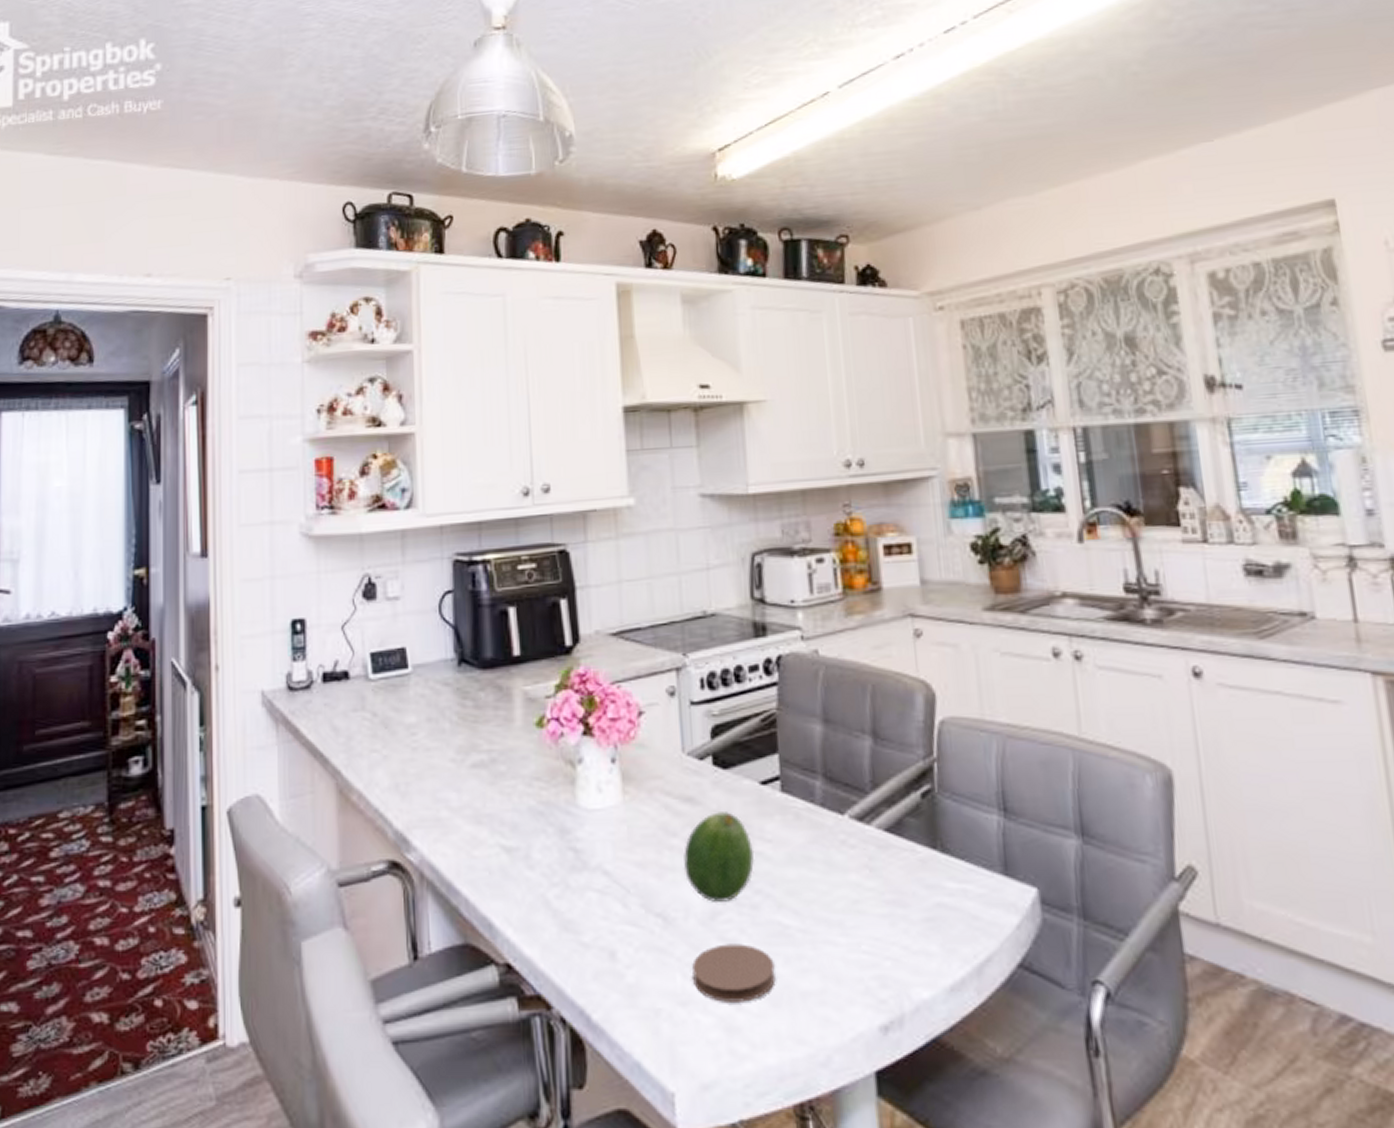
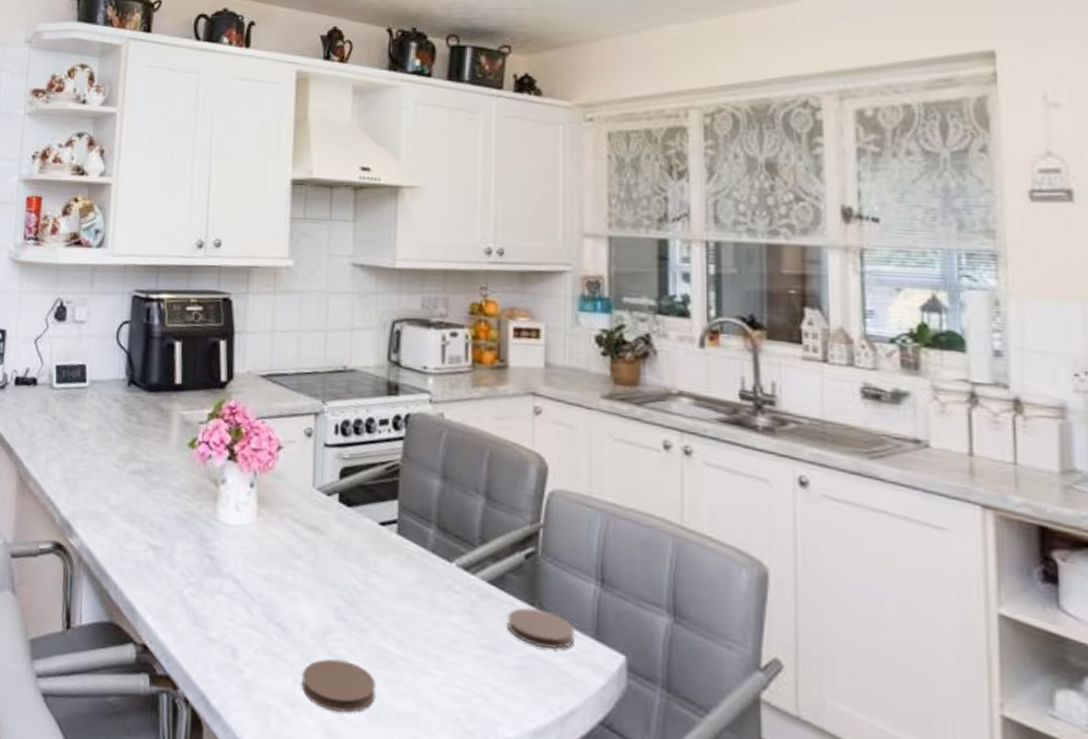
fruit: present [683,812,755,902] -> none [303,543,368,623]
coaster: none [909,850,982,895] -> present [507,607,574,650]

